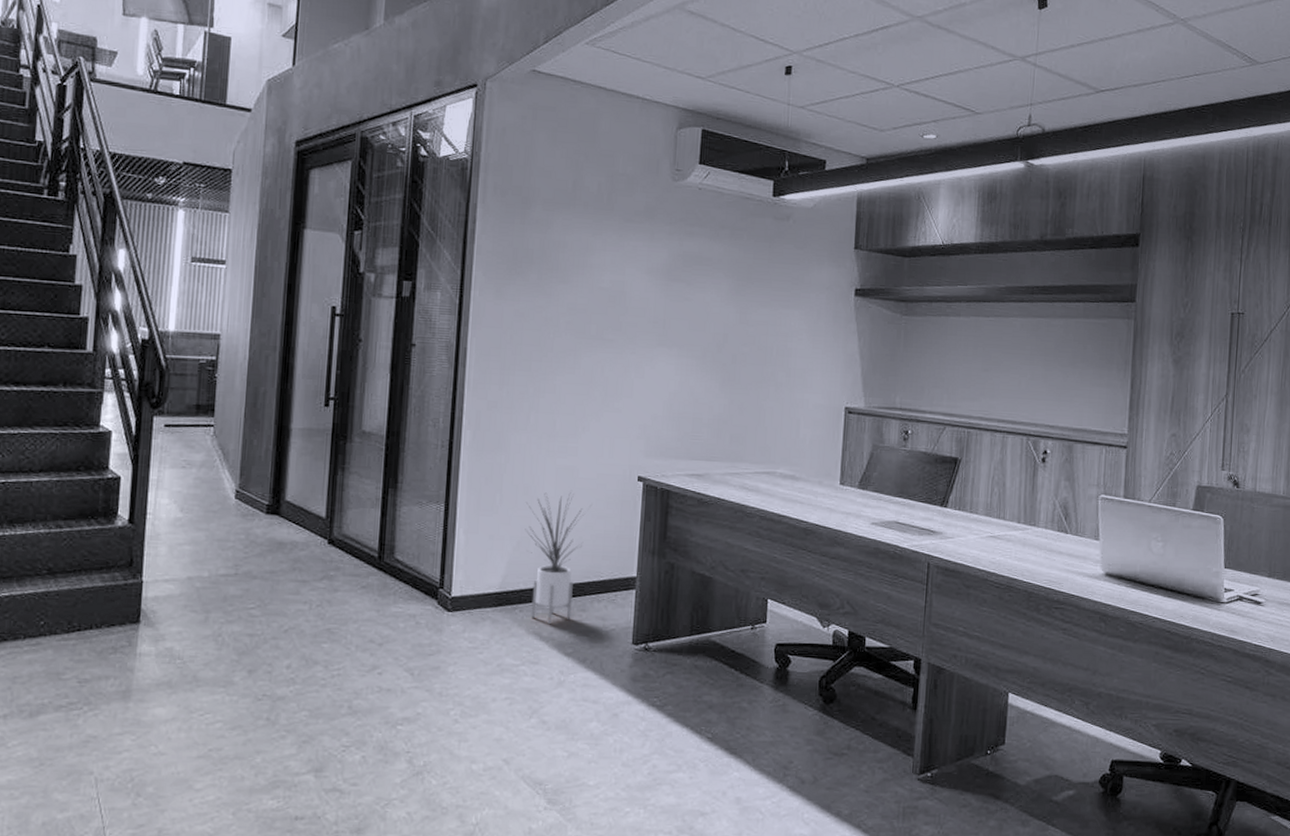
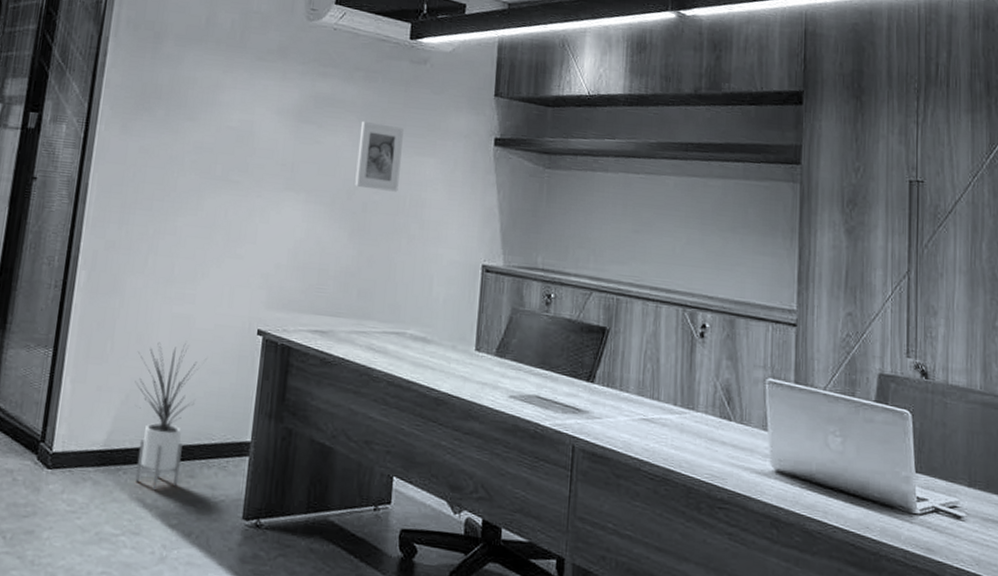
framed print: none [724,277,769,343] -> present [355,121,404,192]

